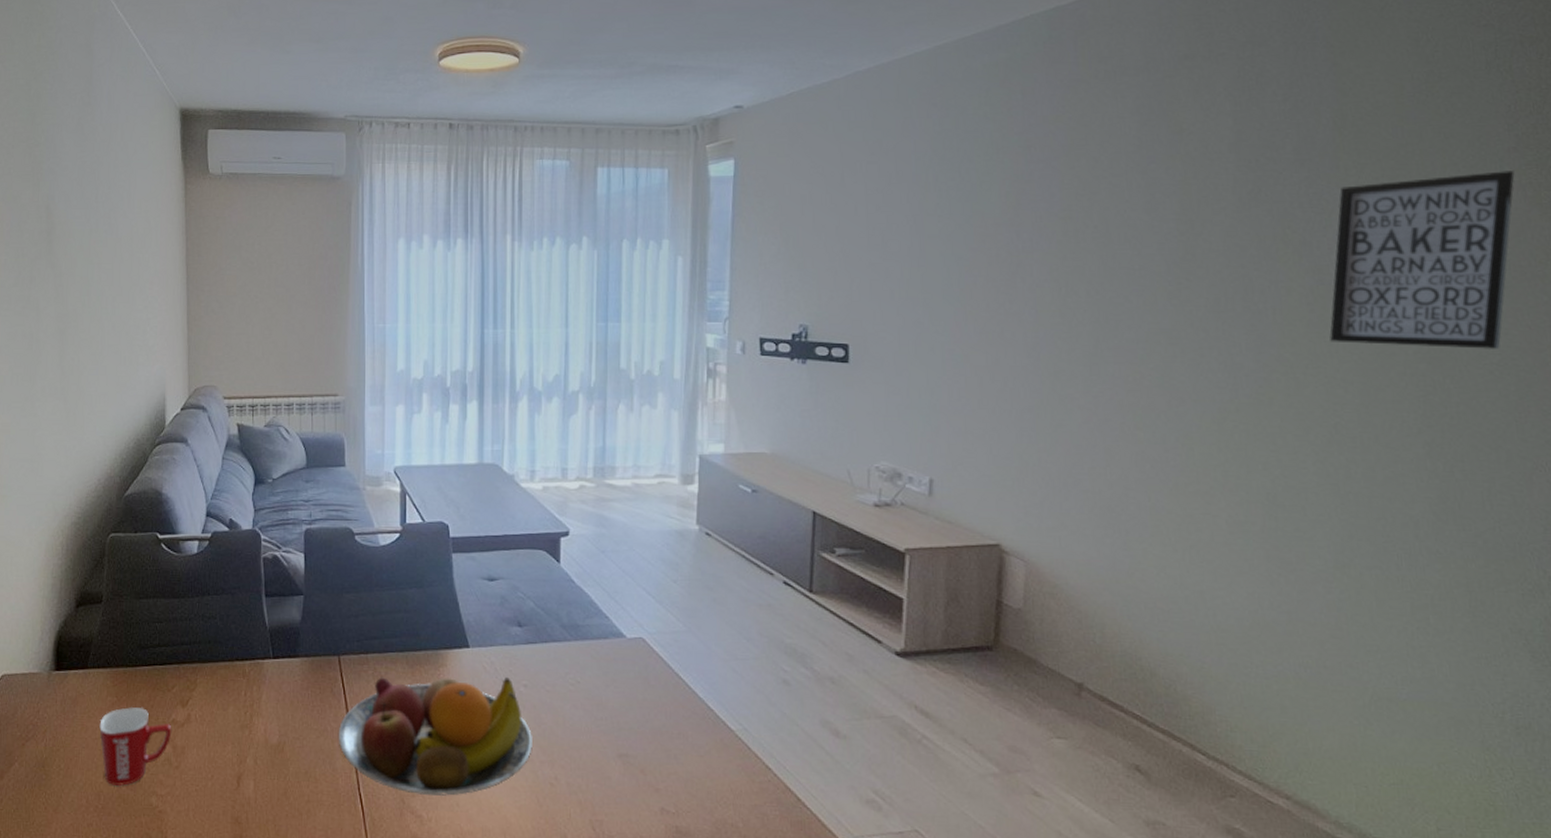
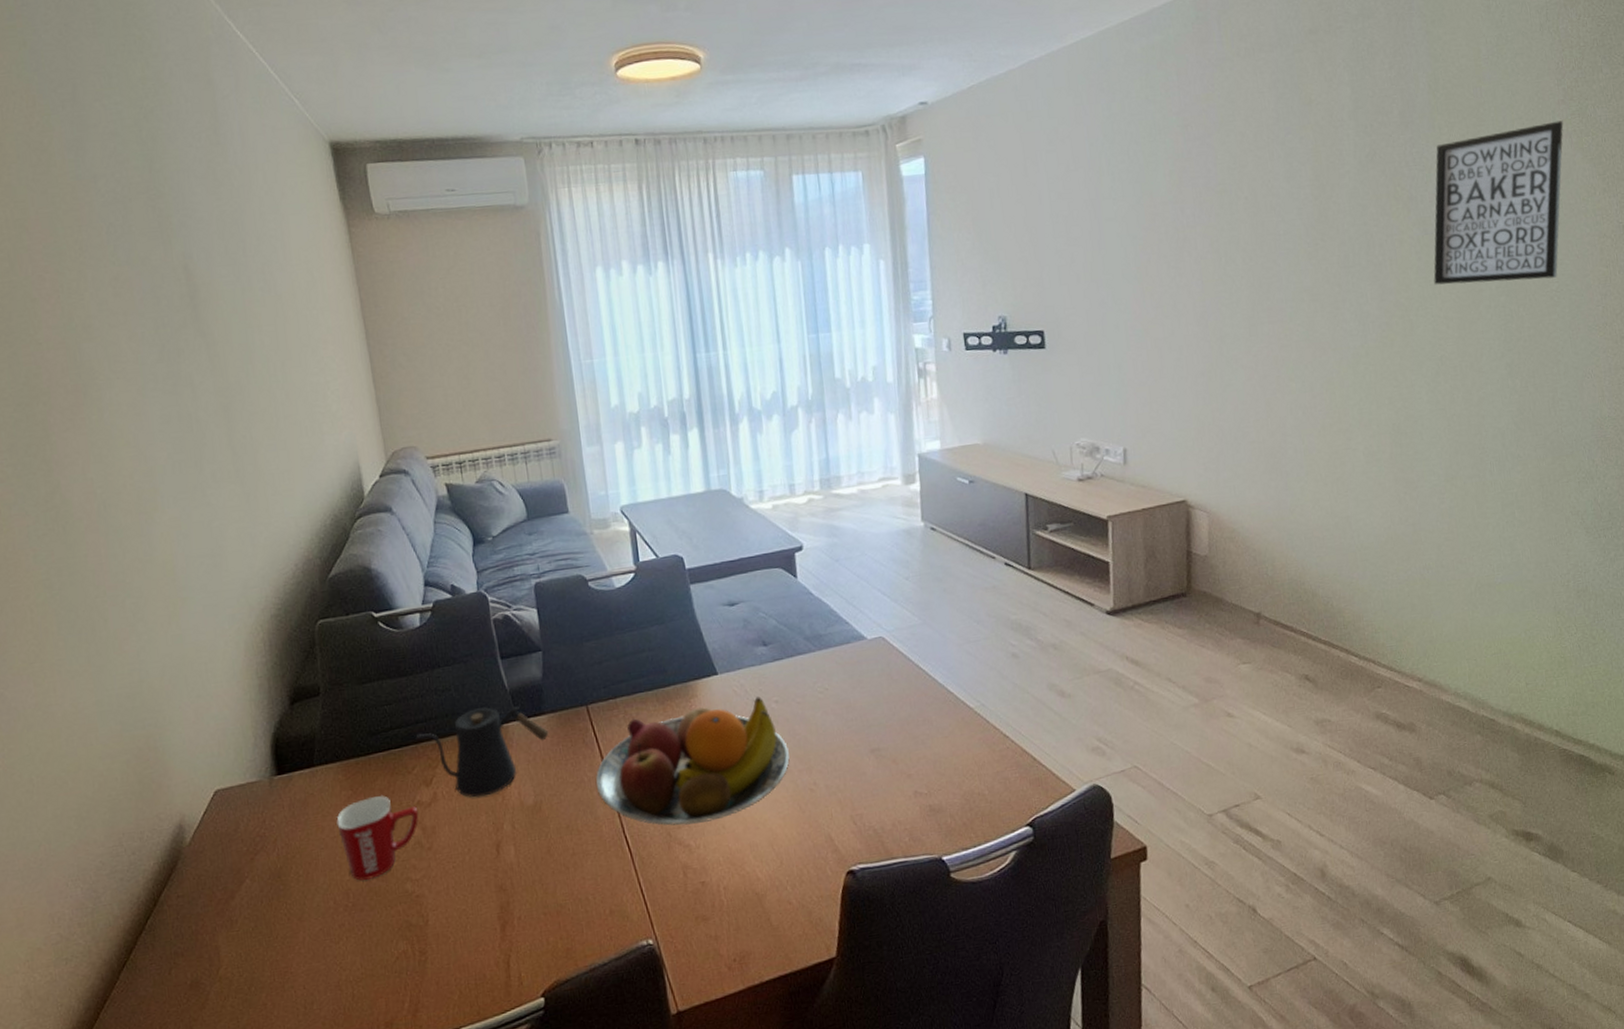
kettle: none [179,640,300,727] -> present [416,706,549,798]

